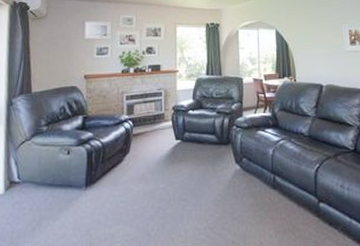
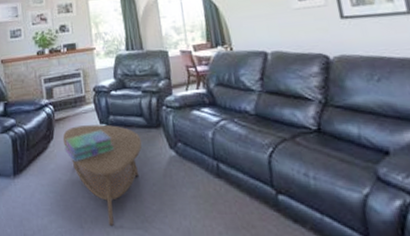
coffee table: none [138,140,212,234] -> present [62,124,142,227]
stack of books: none [139,145,186,174] -> present [64,130,114,161]

